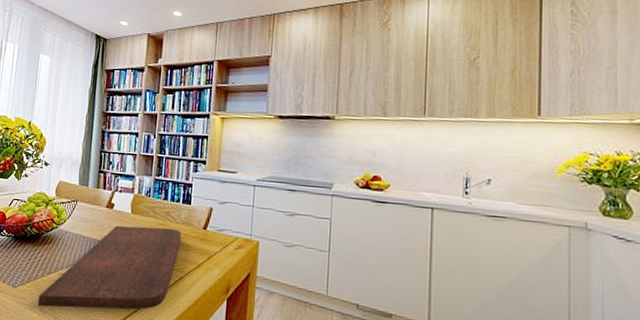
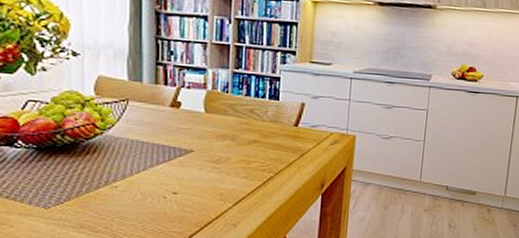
cutting board: present [37,225,182,310] -> none [85,126,270,226]

